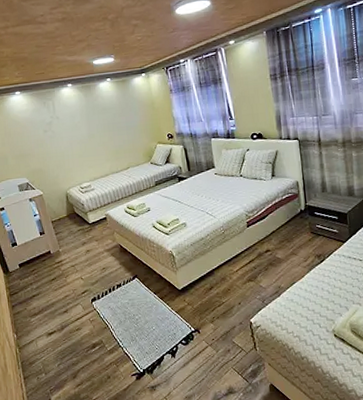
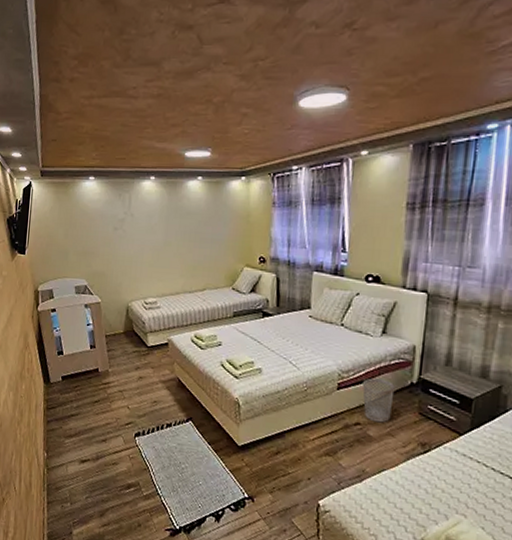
wastebasket: none [265,211,291,247] -> present [362,378,395,423]

